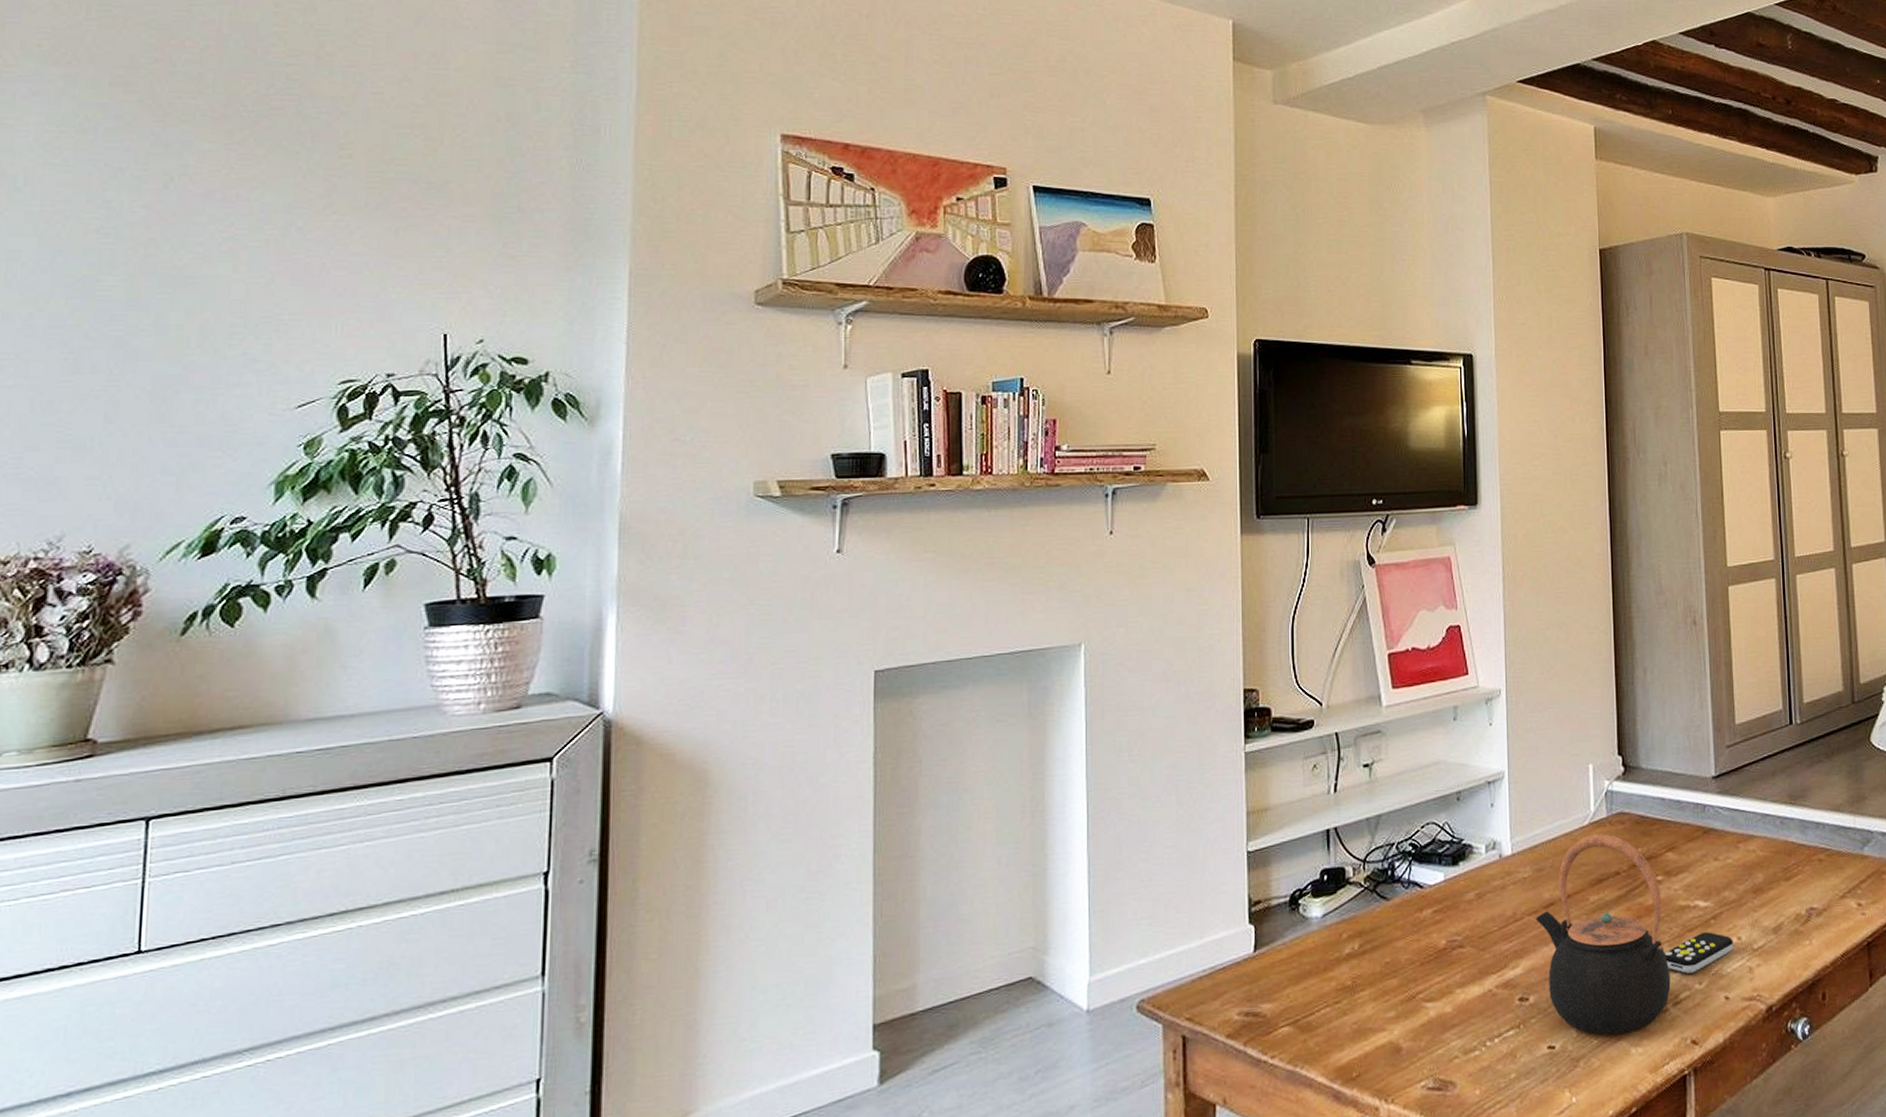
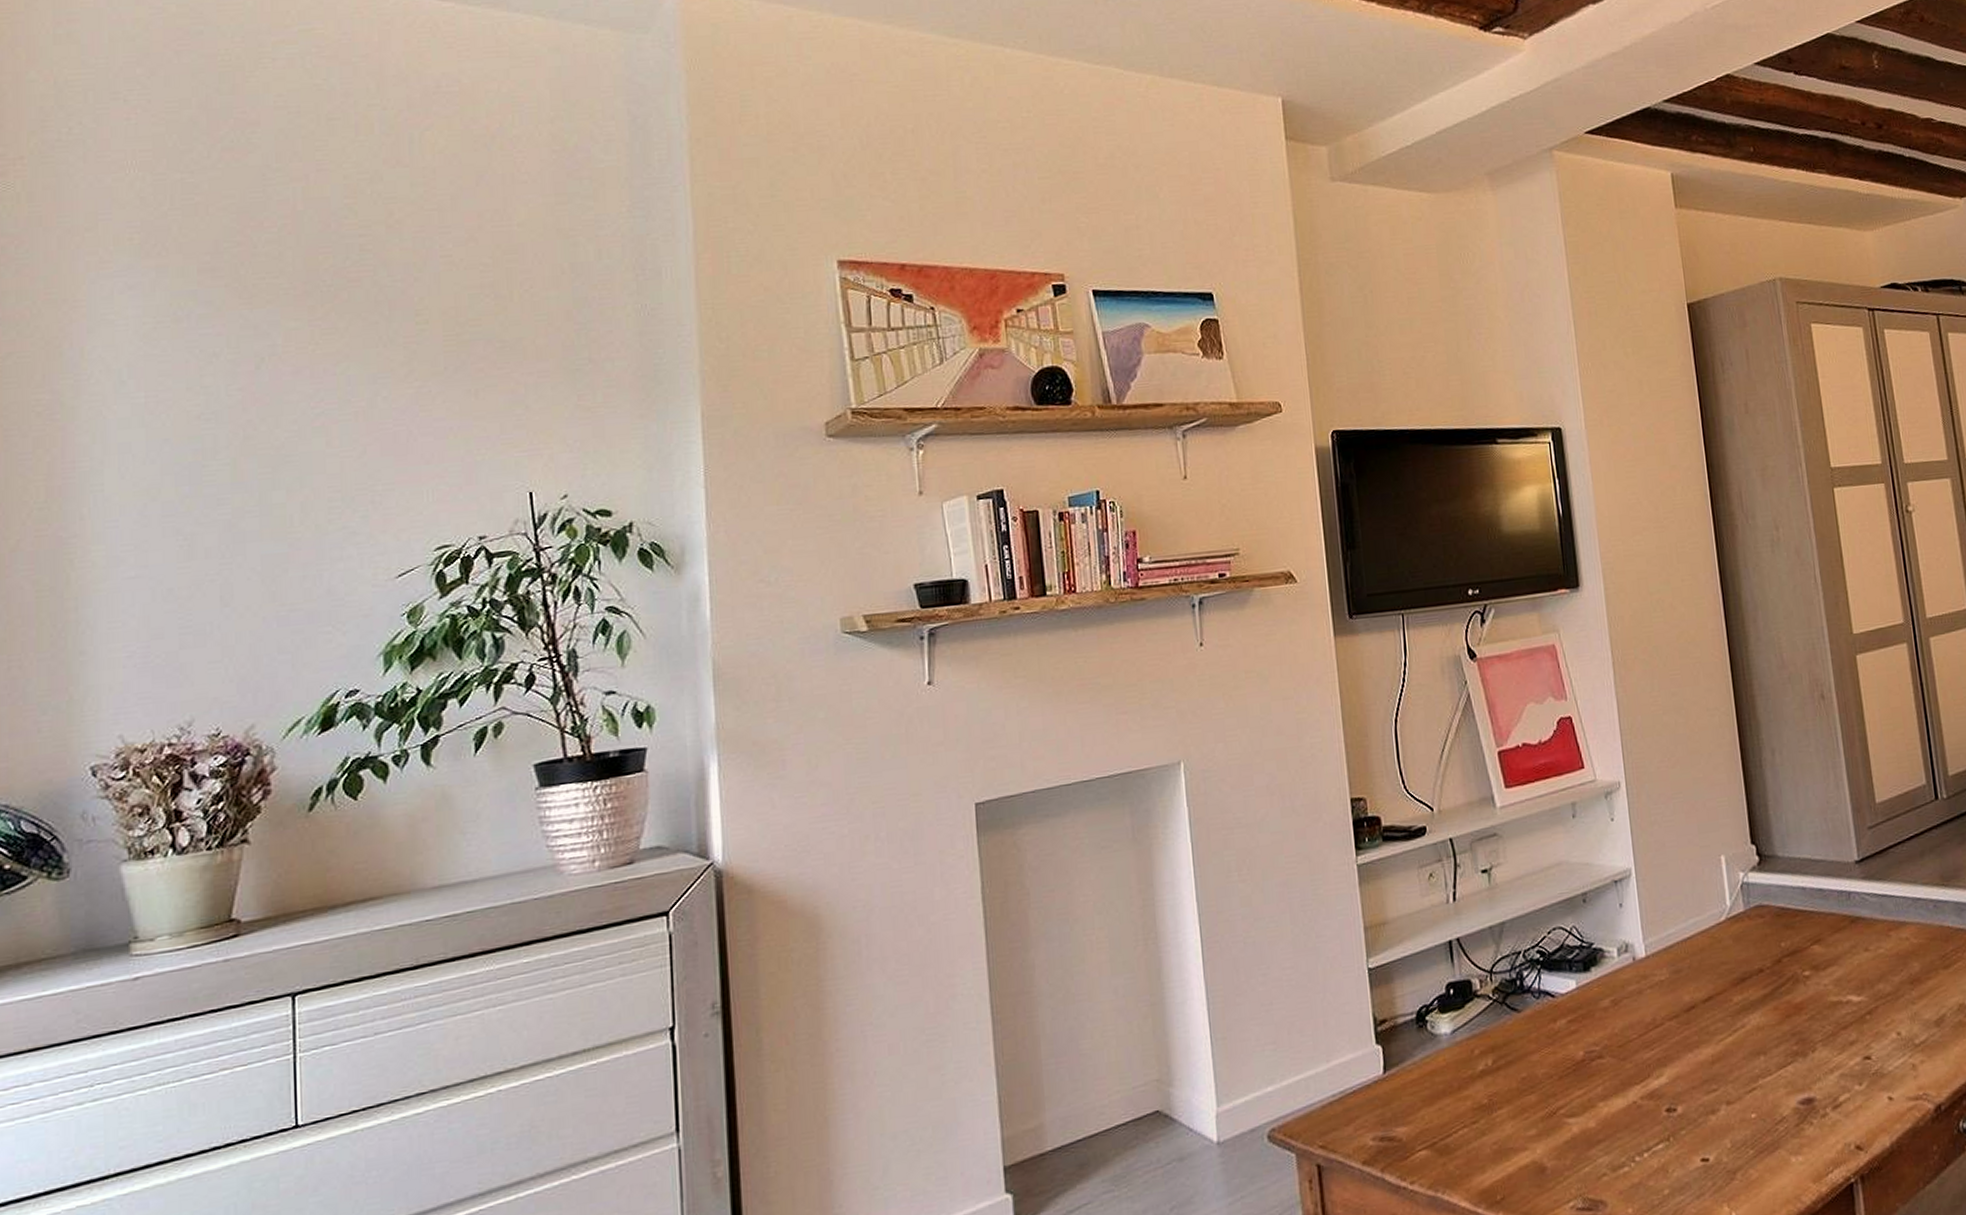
teapot: present [1535,833,1671,1035] -> none [1677,928,1829,1144]
remote control: present [1665,932,1734,974] -> none [1819,1028,1894,1075]

